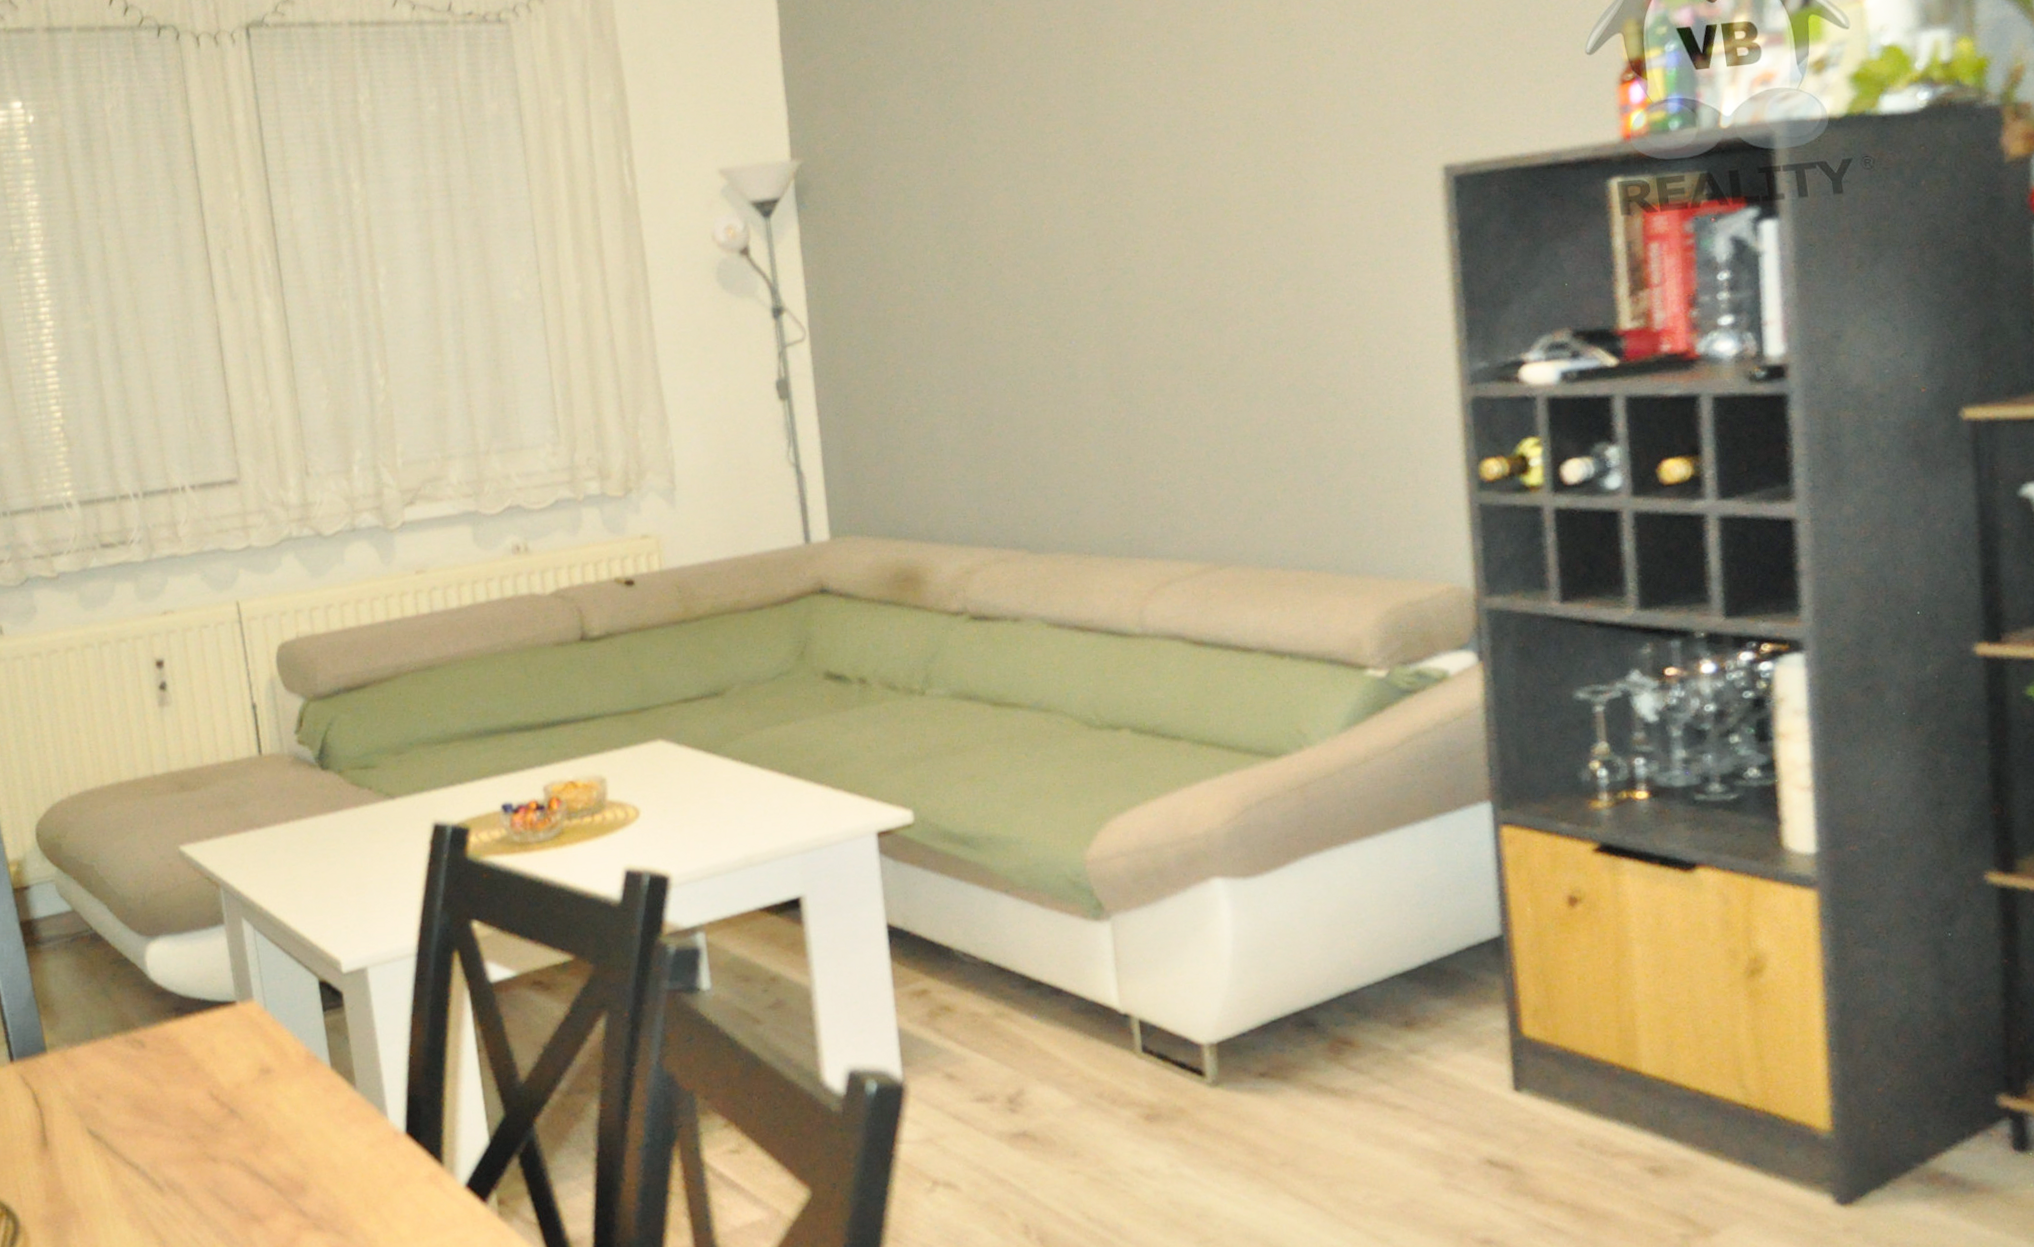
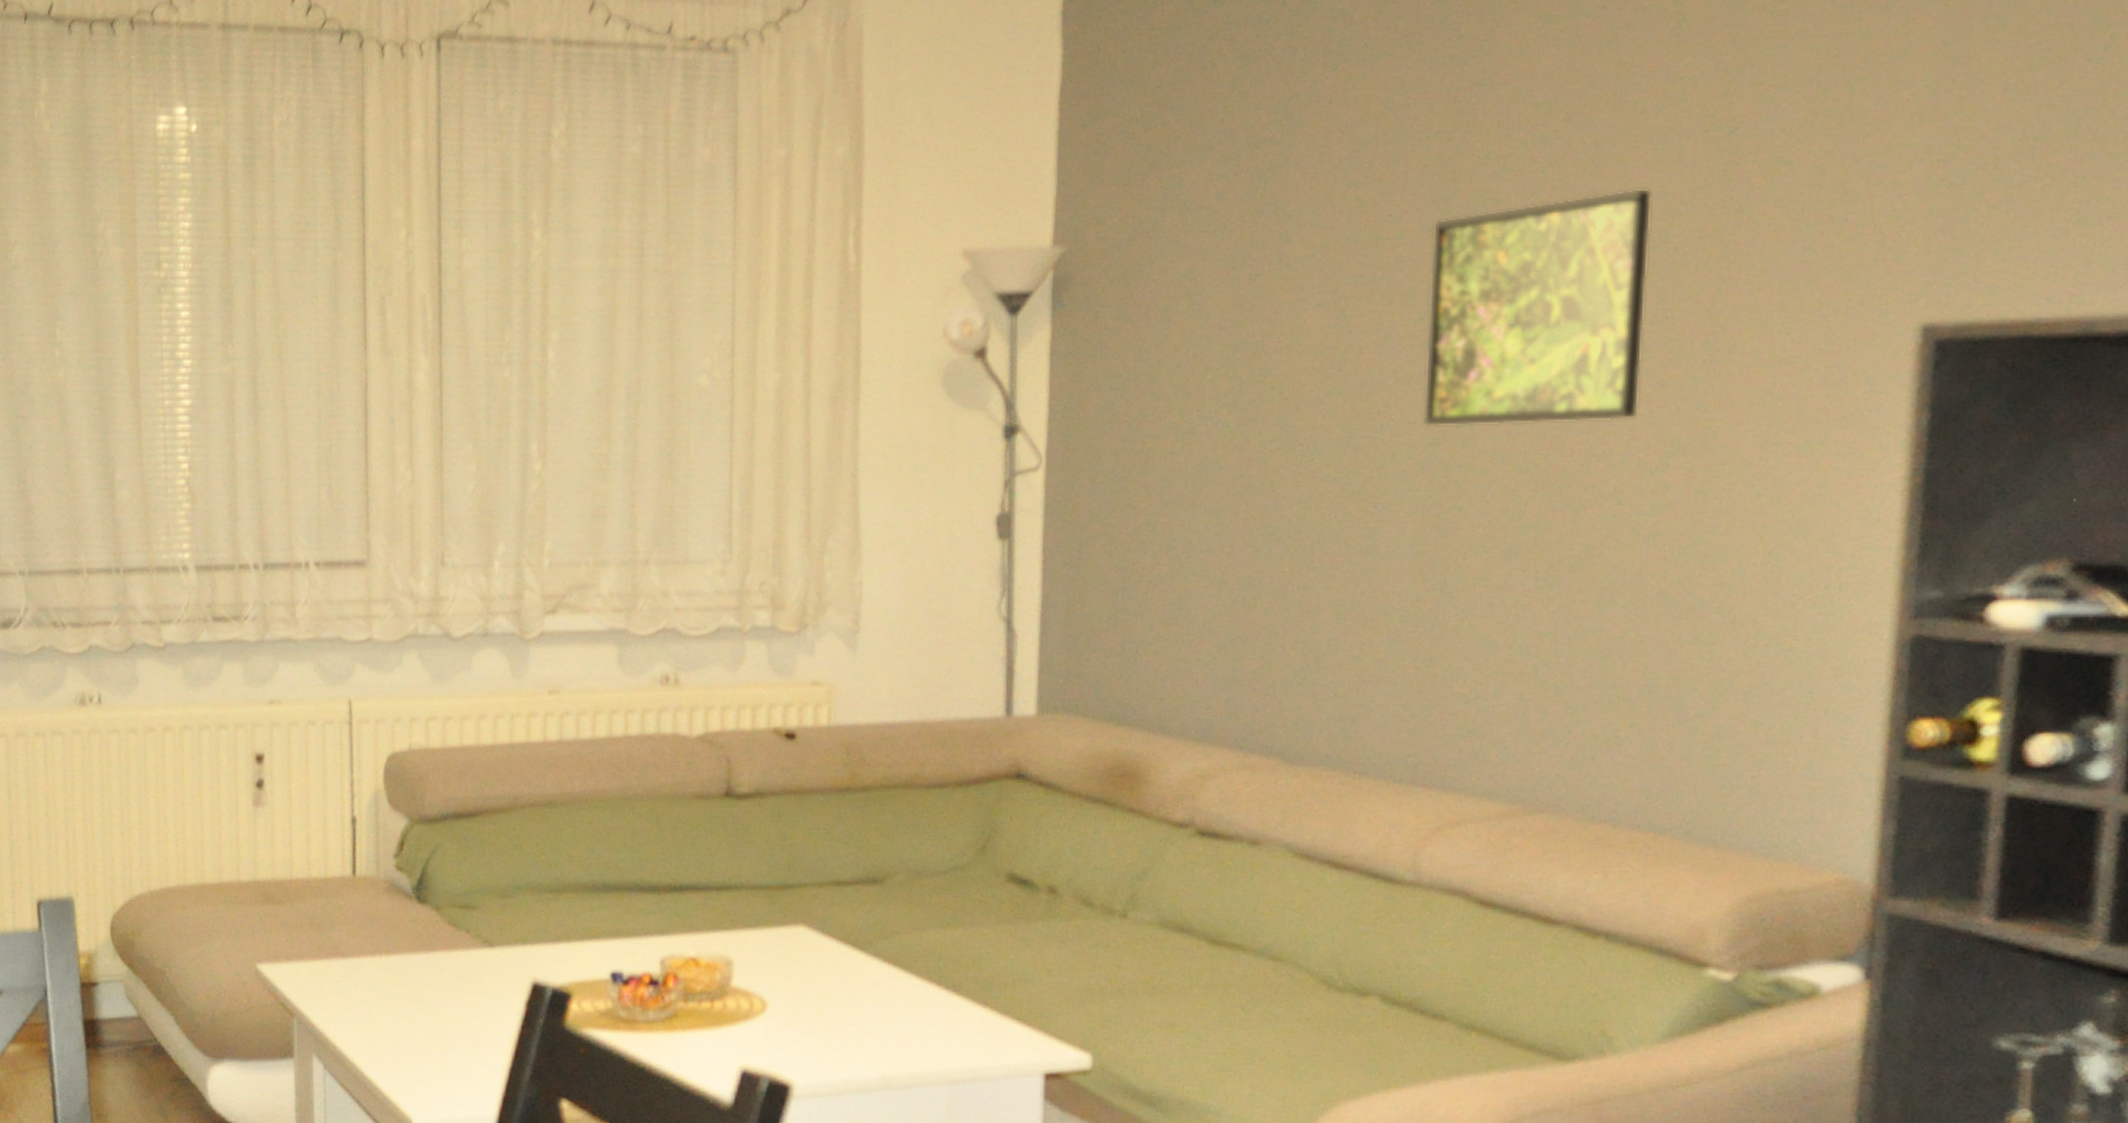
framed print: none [1082,79,1254,276] -> present [1423,188,1652,427]

